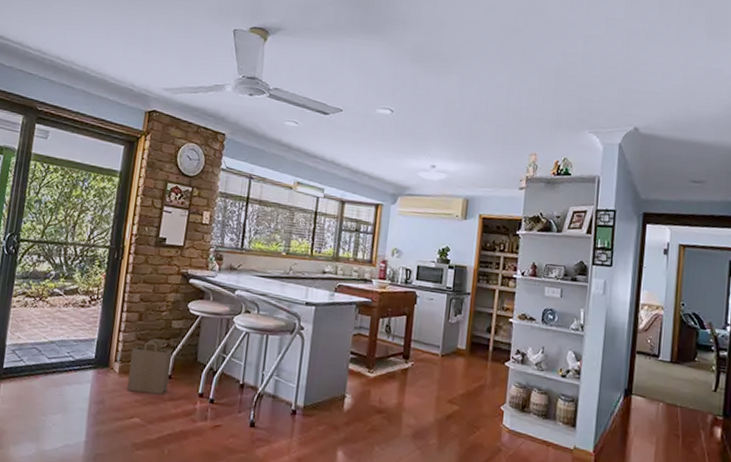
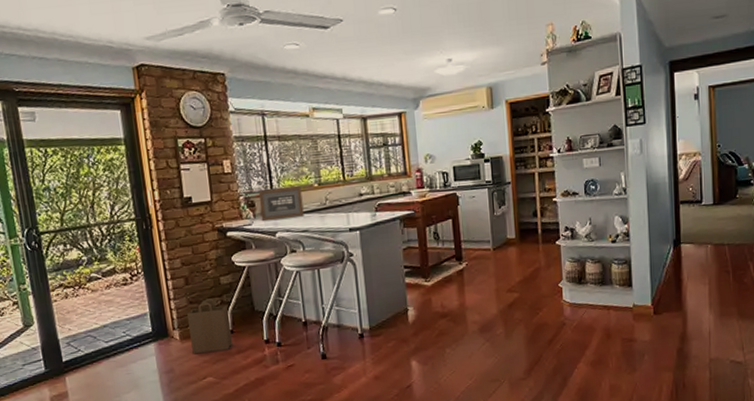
picture frame: none [225,247,270,280] -> present [258,186,304,222]

